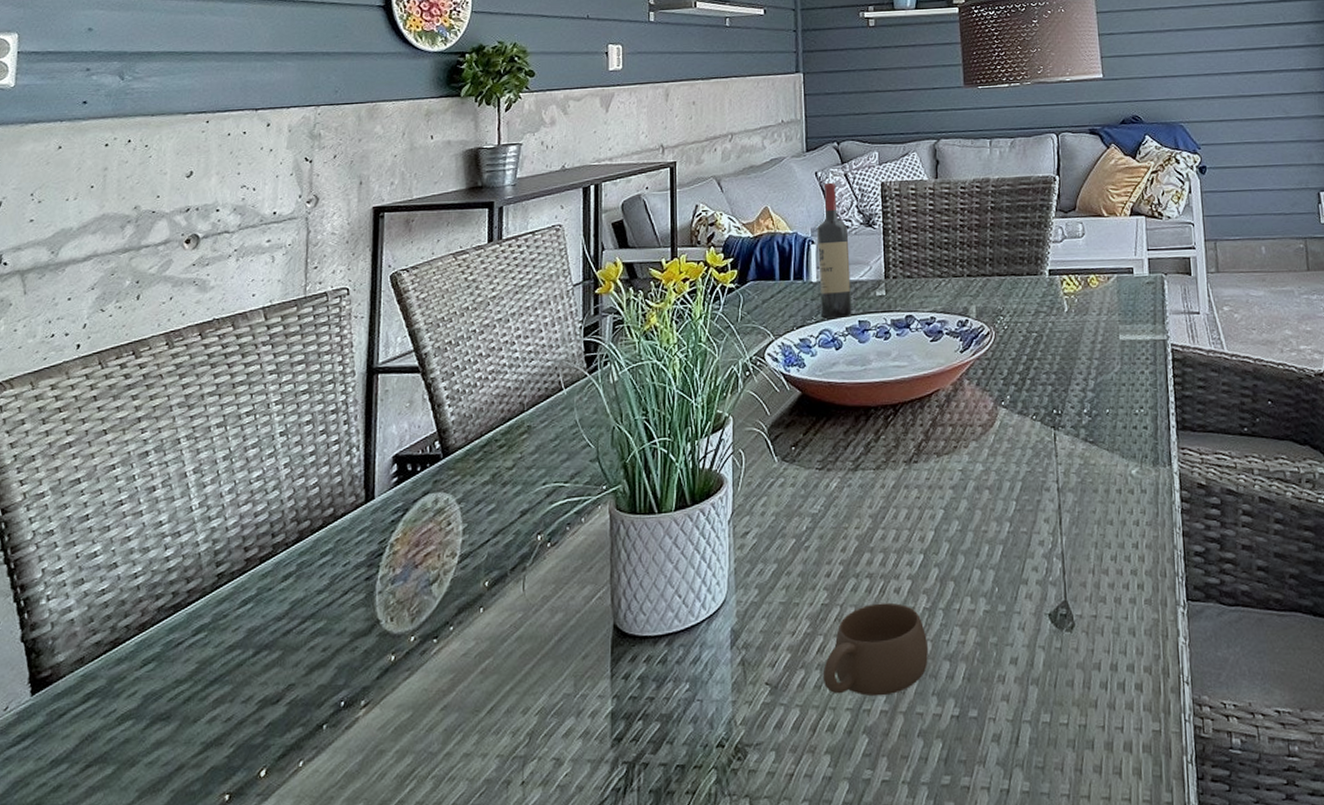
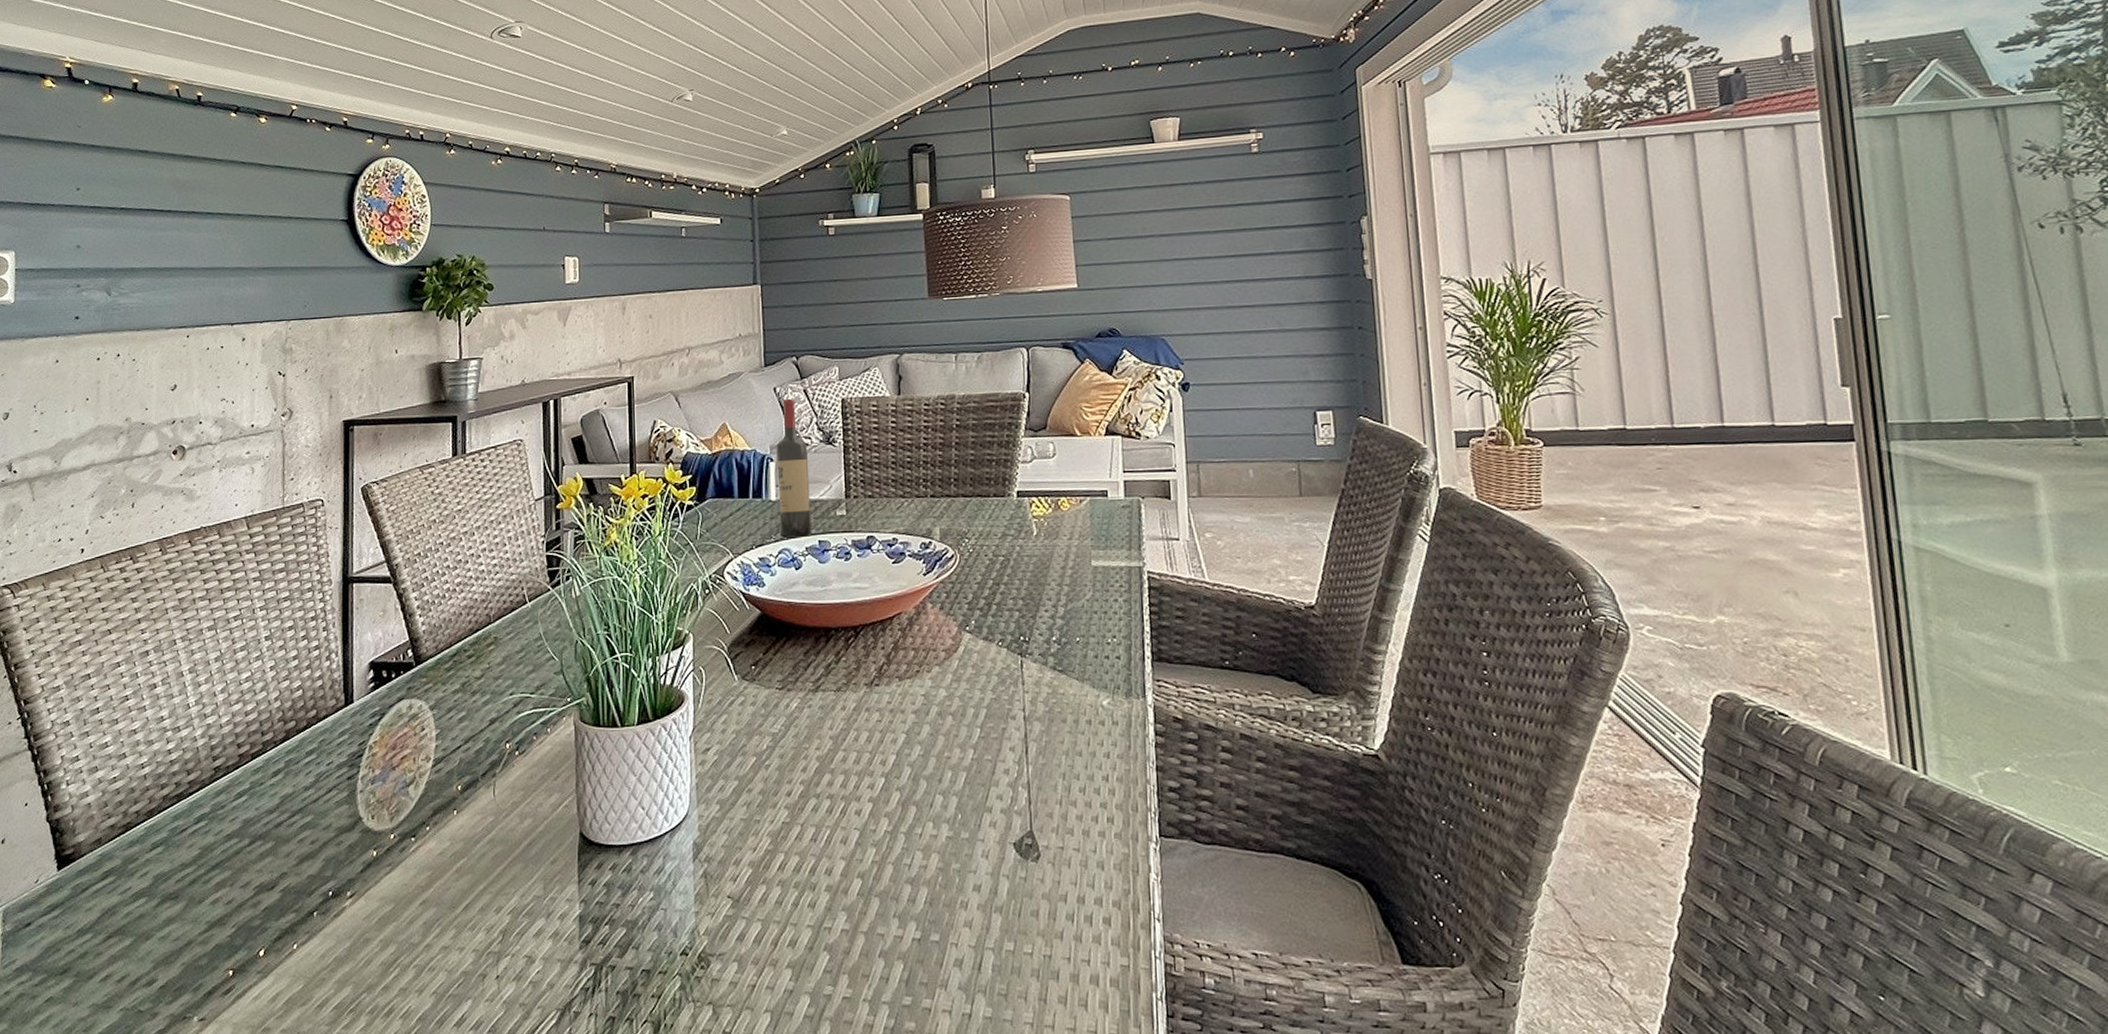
cup: present [822,602,928,697] -> none [784,824,890,915]

